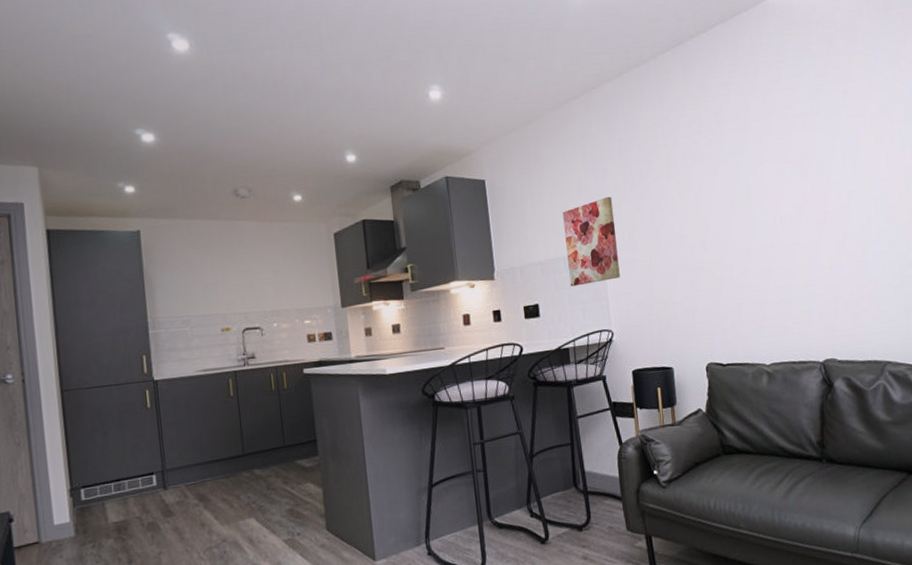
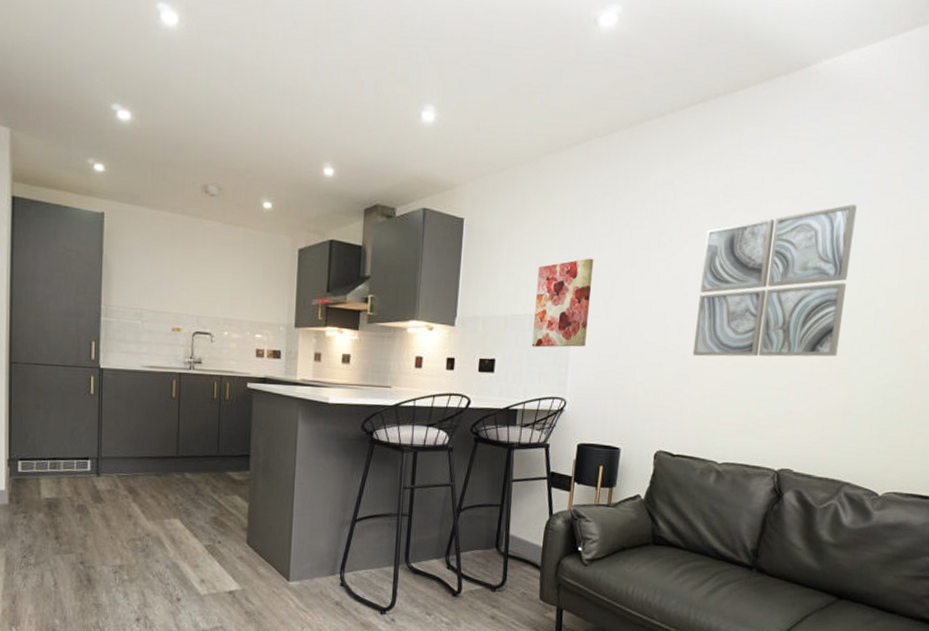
wall art: none [707,110,850,269] -> present [692,204,857,357]

